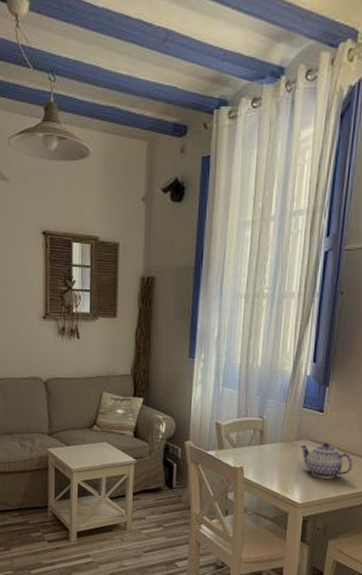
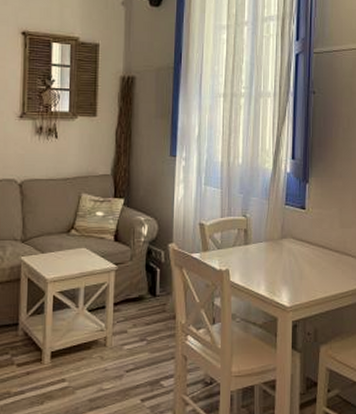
teapot: present [299,442,354,479] -> none [284,240,338,279]

